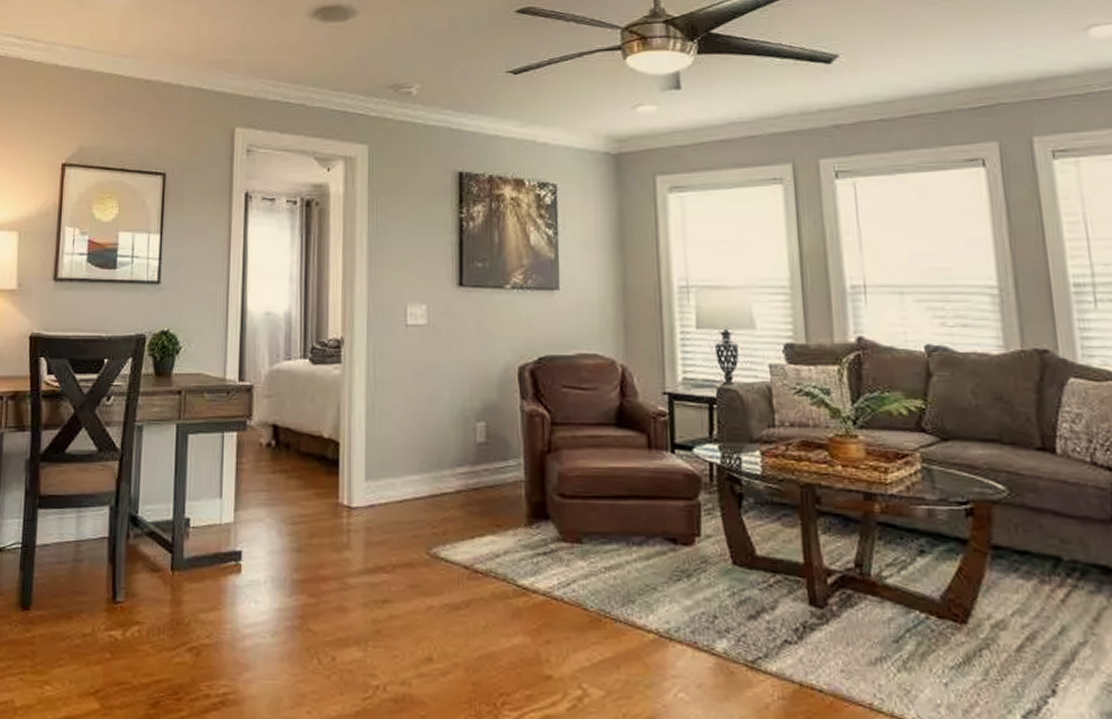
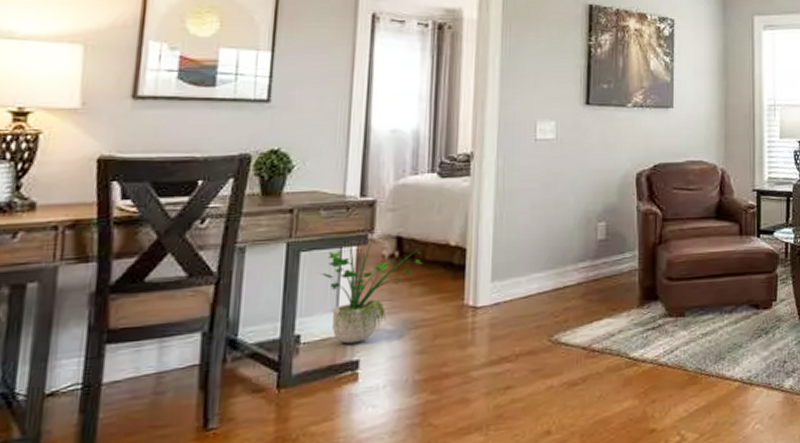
potted plant: none [206,425,298,533] -> present [321,238,424,344]

